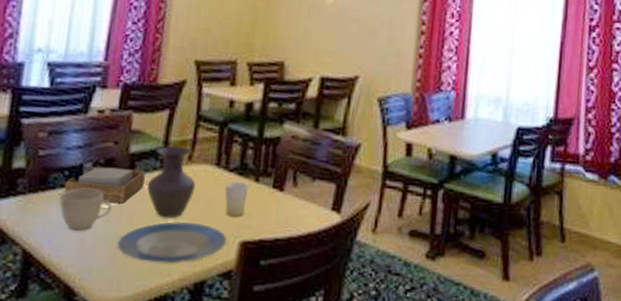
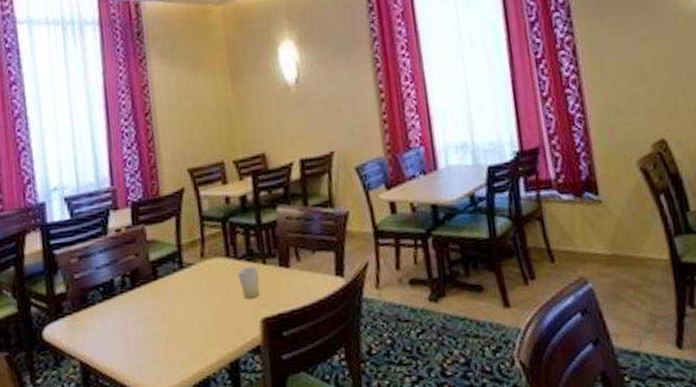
cup: present [59,188,112,231] -> none [100,298,146,337]
napkin holder: present [64,166,146,204] -> none [102,273,168,308]
plate: present [117,221,227,264] -> none [157,310,250,353]
vase: present [147,145,196,218] -> none [171,246,213,311]

